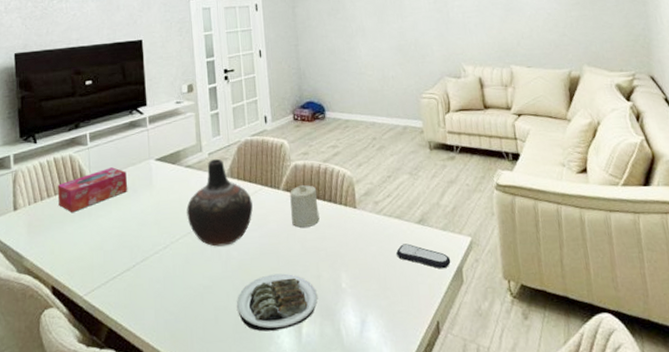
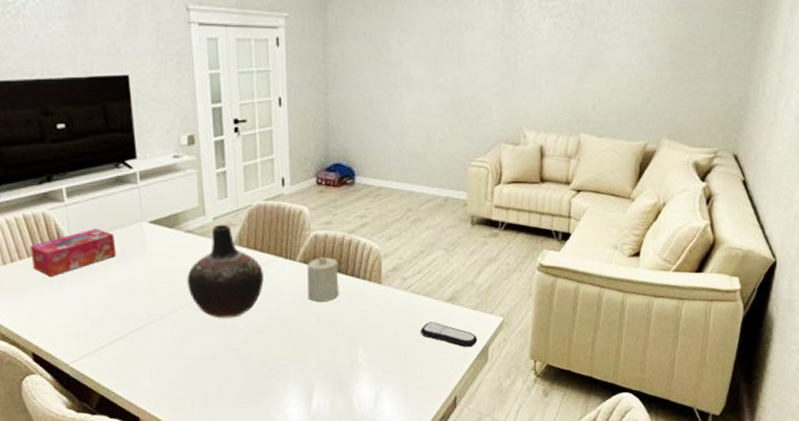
plate: present [236,273,317,332] -> none [242,347,330,402]

